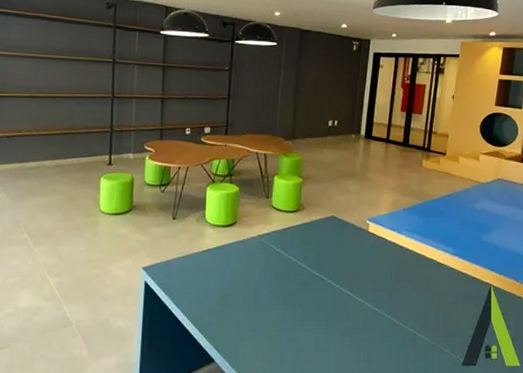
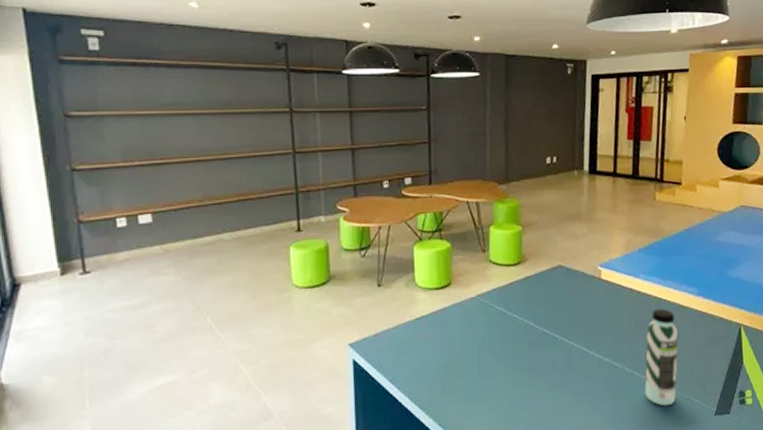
water bottle: none [400,263,434,352] -> present [645,308,679,406]

